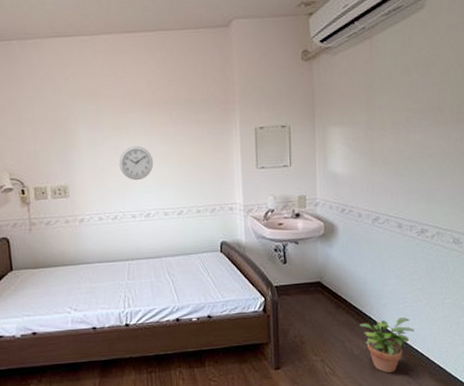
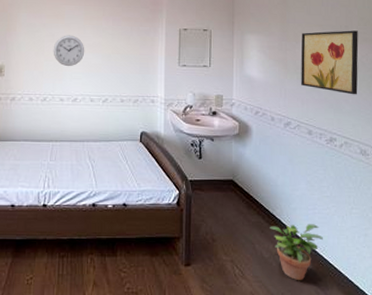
wall art: none [389,111,452,182] -> present [301,30,359,95]

